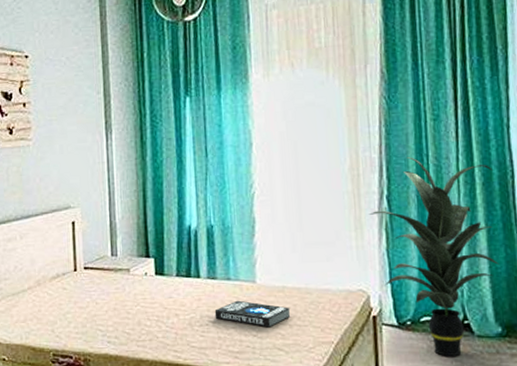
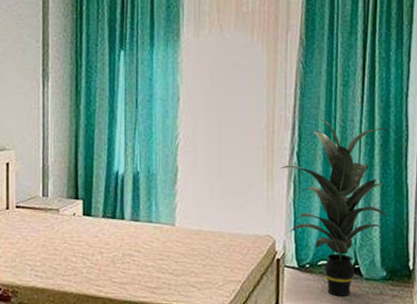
book: present [214,300,291,328] -> none [136,241,205,266]

